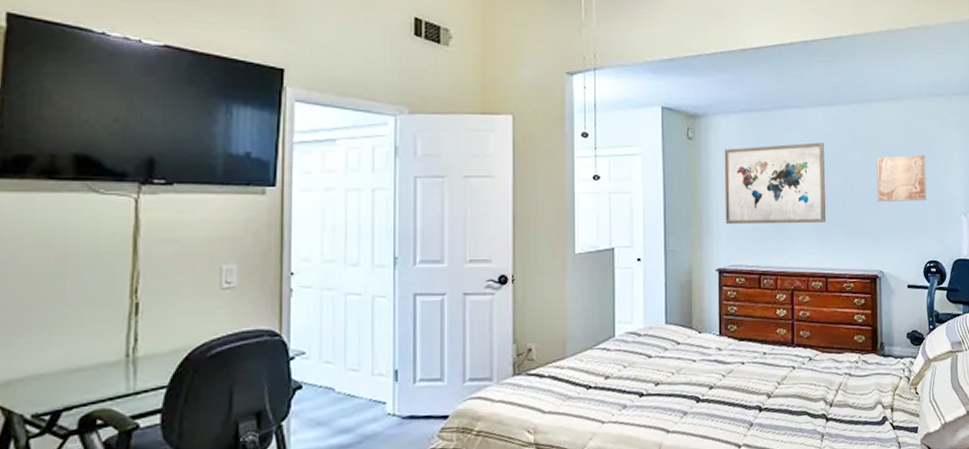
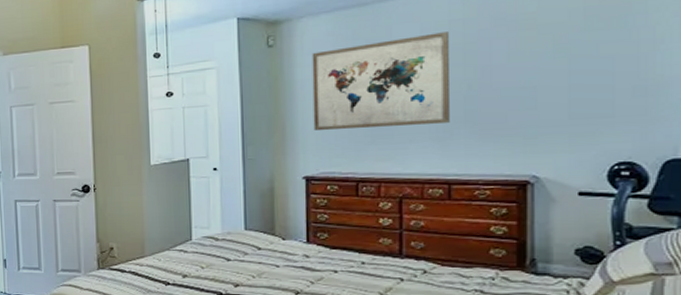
wall art: present [876,155,927,201] -> none [531,29,617,94]

